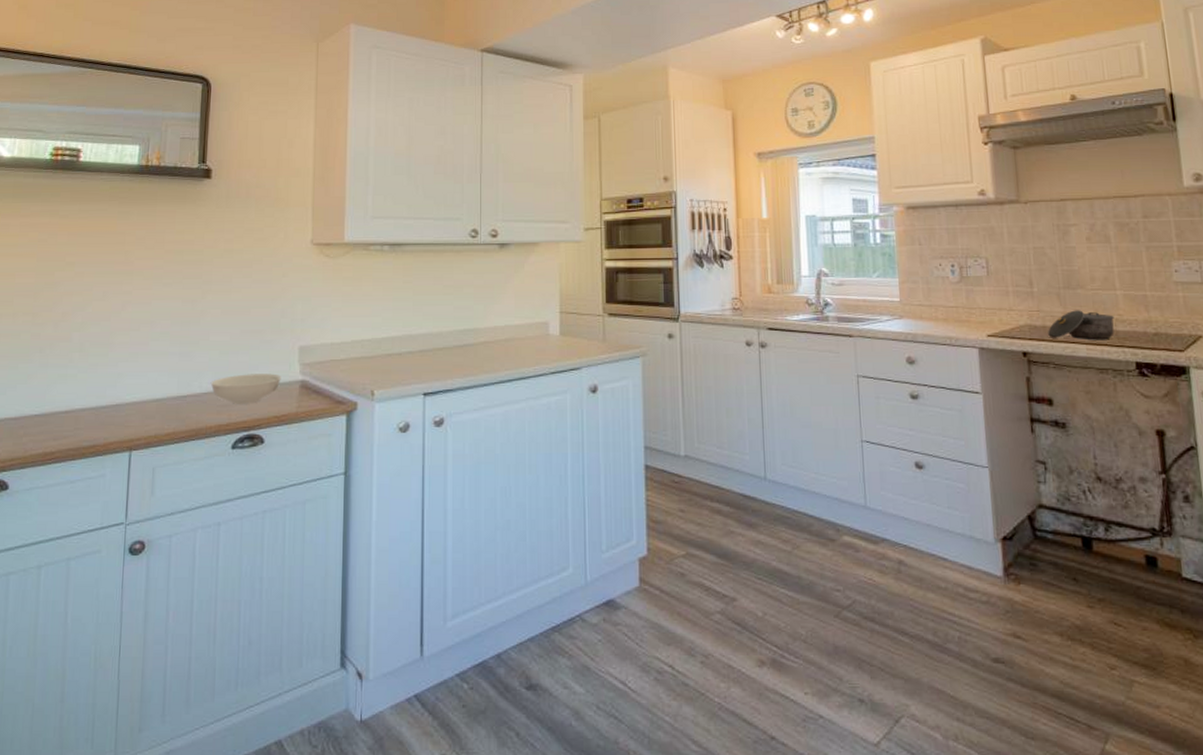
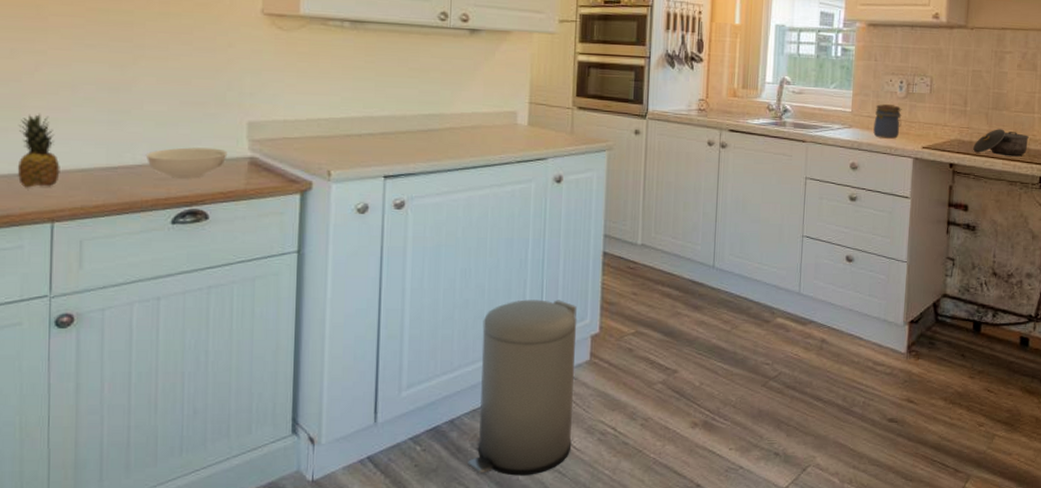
fruit: none [103,348,139,419] -> present [17,113,60,188]
pedal bin: none [517,519,626,721] -> present [468,299,577,476]
jar: none [927,291,959,328] -> present [873,104,902,139]

